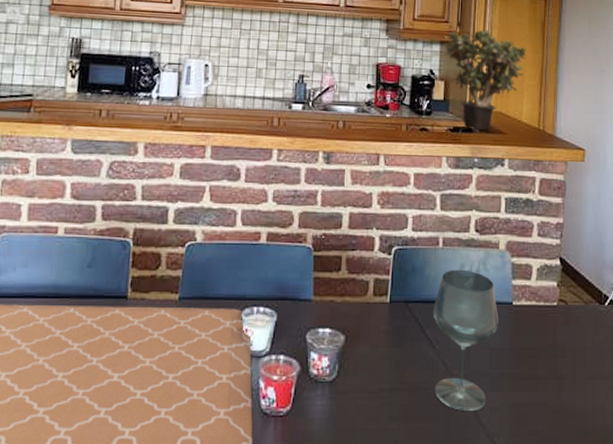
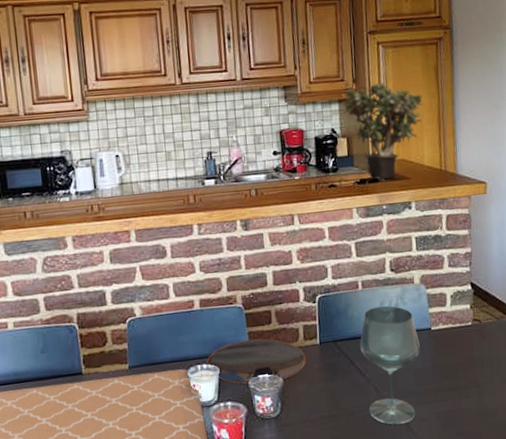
plate: none [263,286,373,339] -> present [206,338,306,385]

